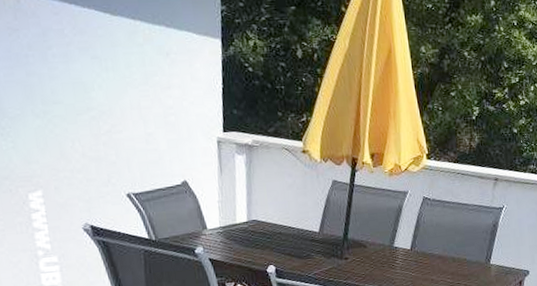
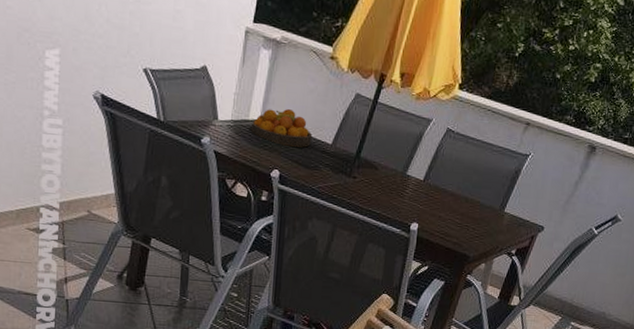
fruit bowl: none [239,207,300,242] -> present [250,109,313,148]

